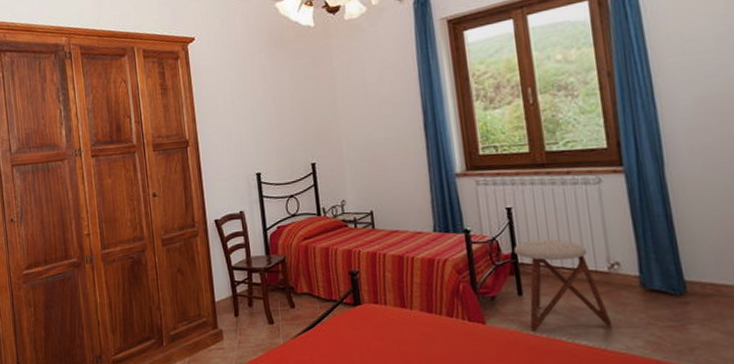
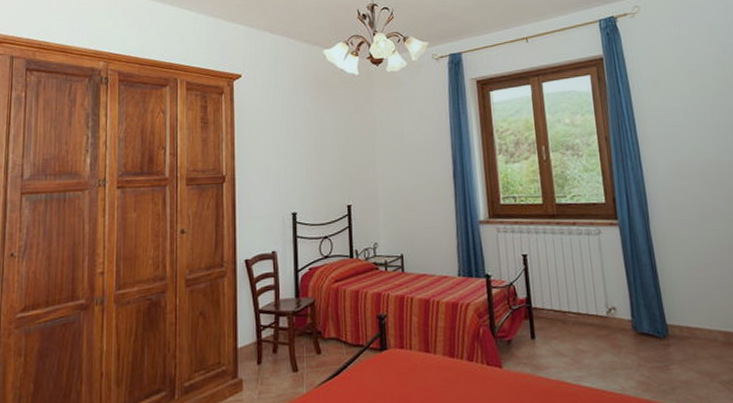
stool: present [513,239,612,333] -> none [528,285,610,376]

